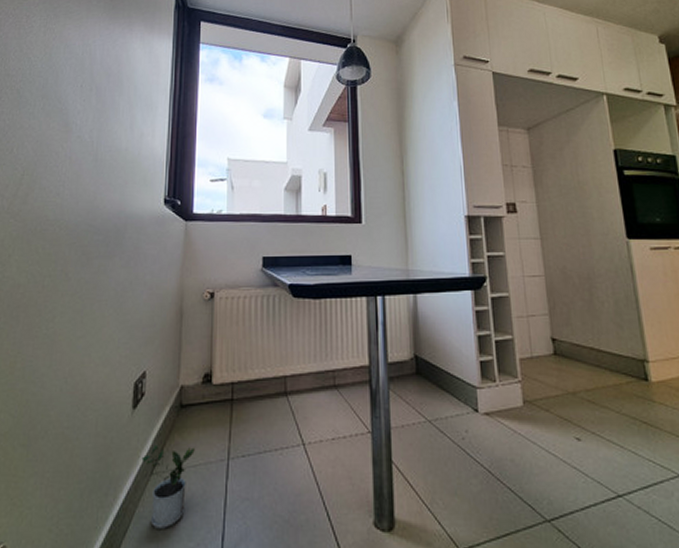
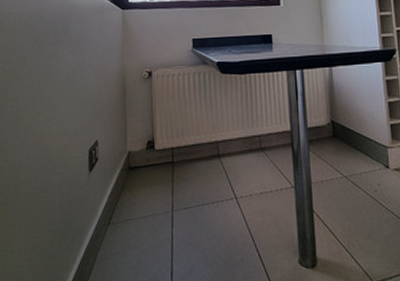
potted plant: present [141,446,195,529] -> none [100,201,144,267]

